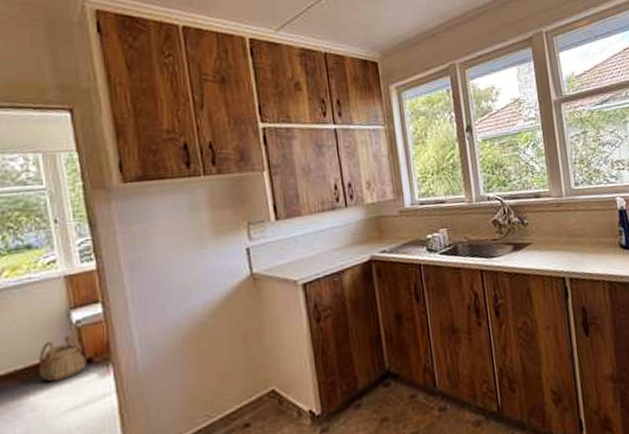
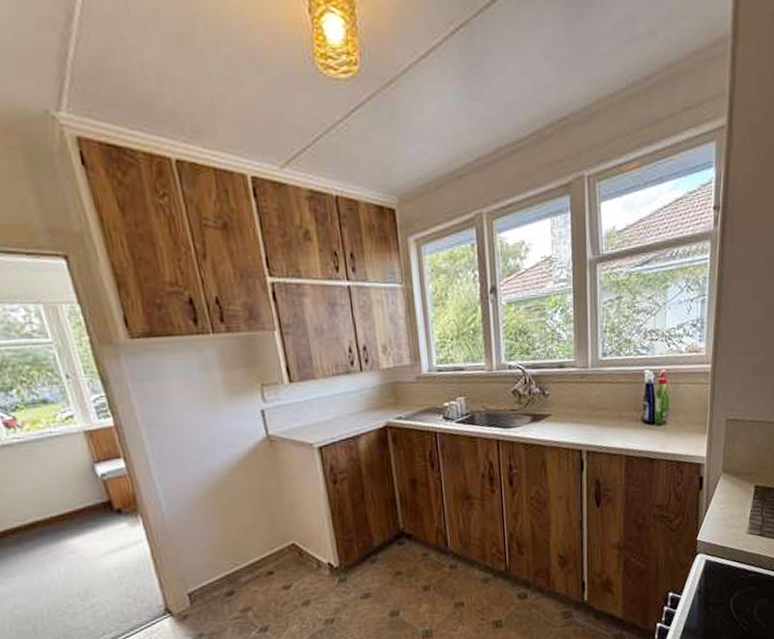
basket: present [39,335,87,382] -> none [70,487,117,529]

